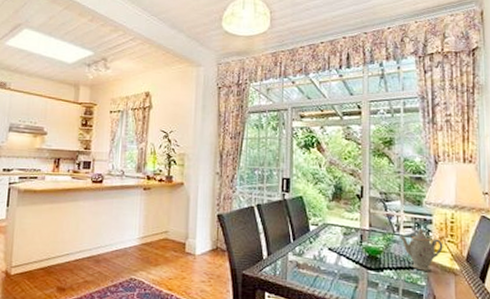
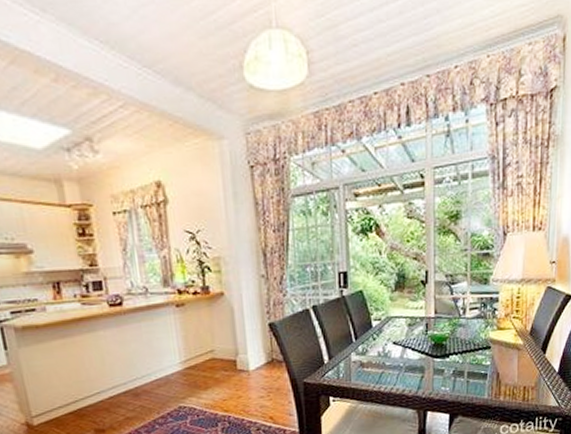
teapot: present [400,228,443,271] -> none [466,308,508,351]

